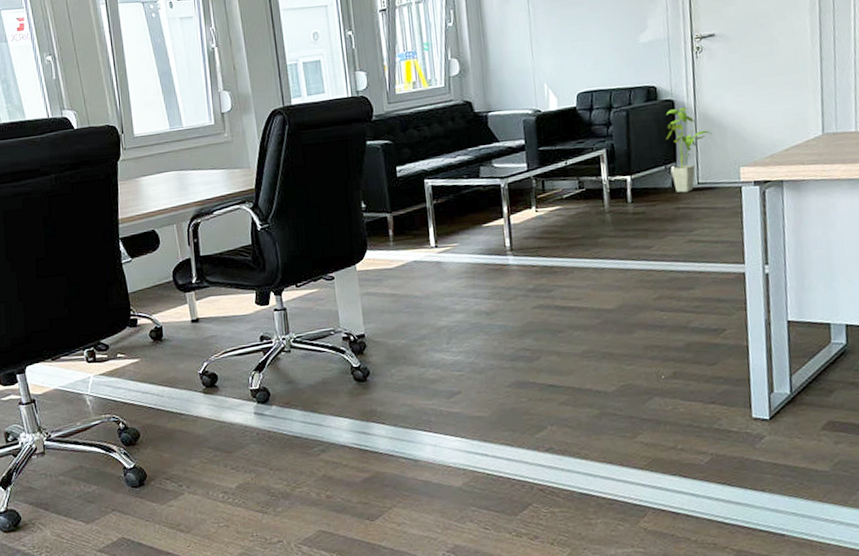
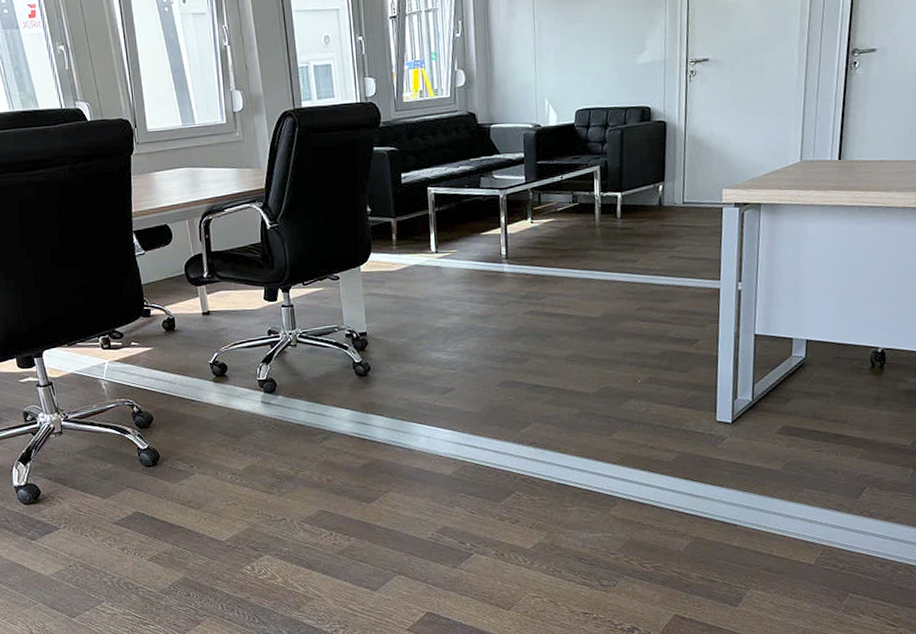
house plant: present [666,107,713,193] -> none [657,128,700,211]

